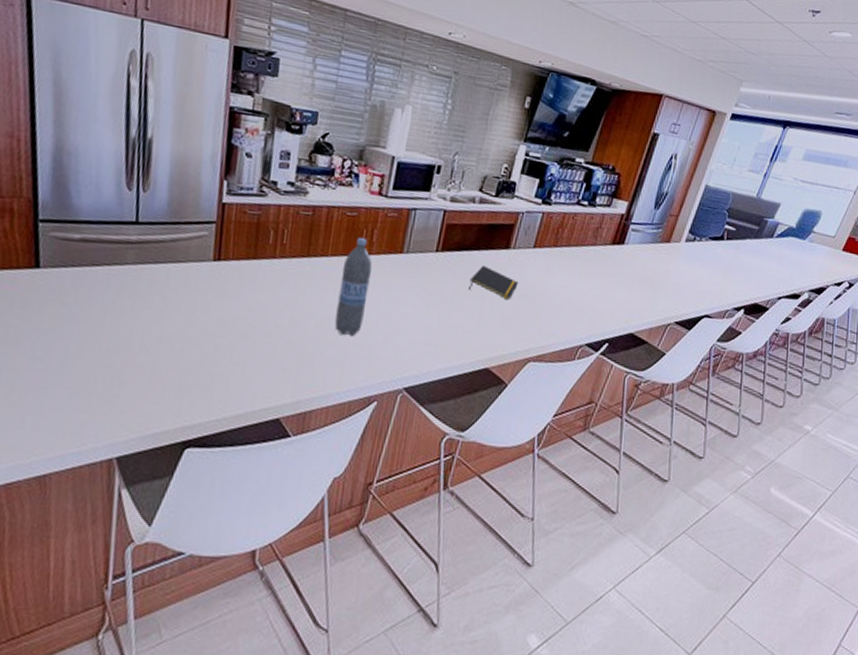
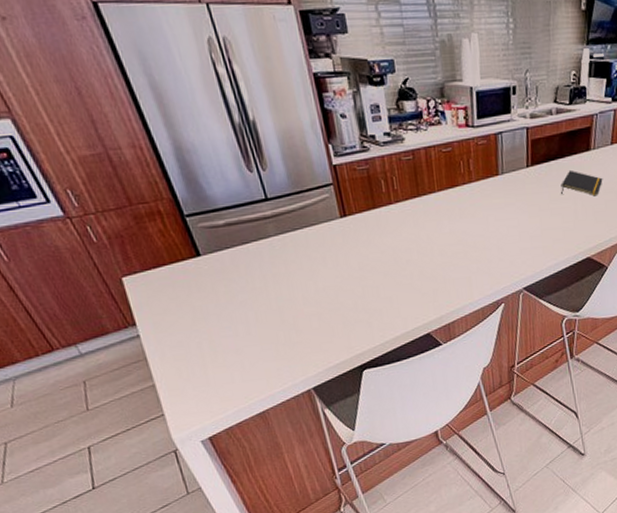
water bottle: present [335,238,372,337] -> none [450,169,478,257]

